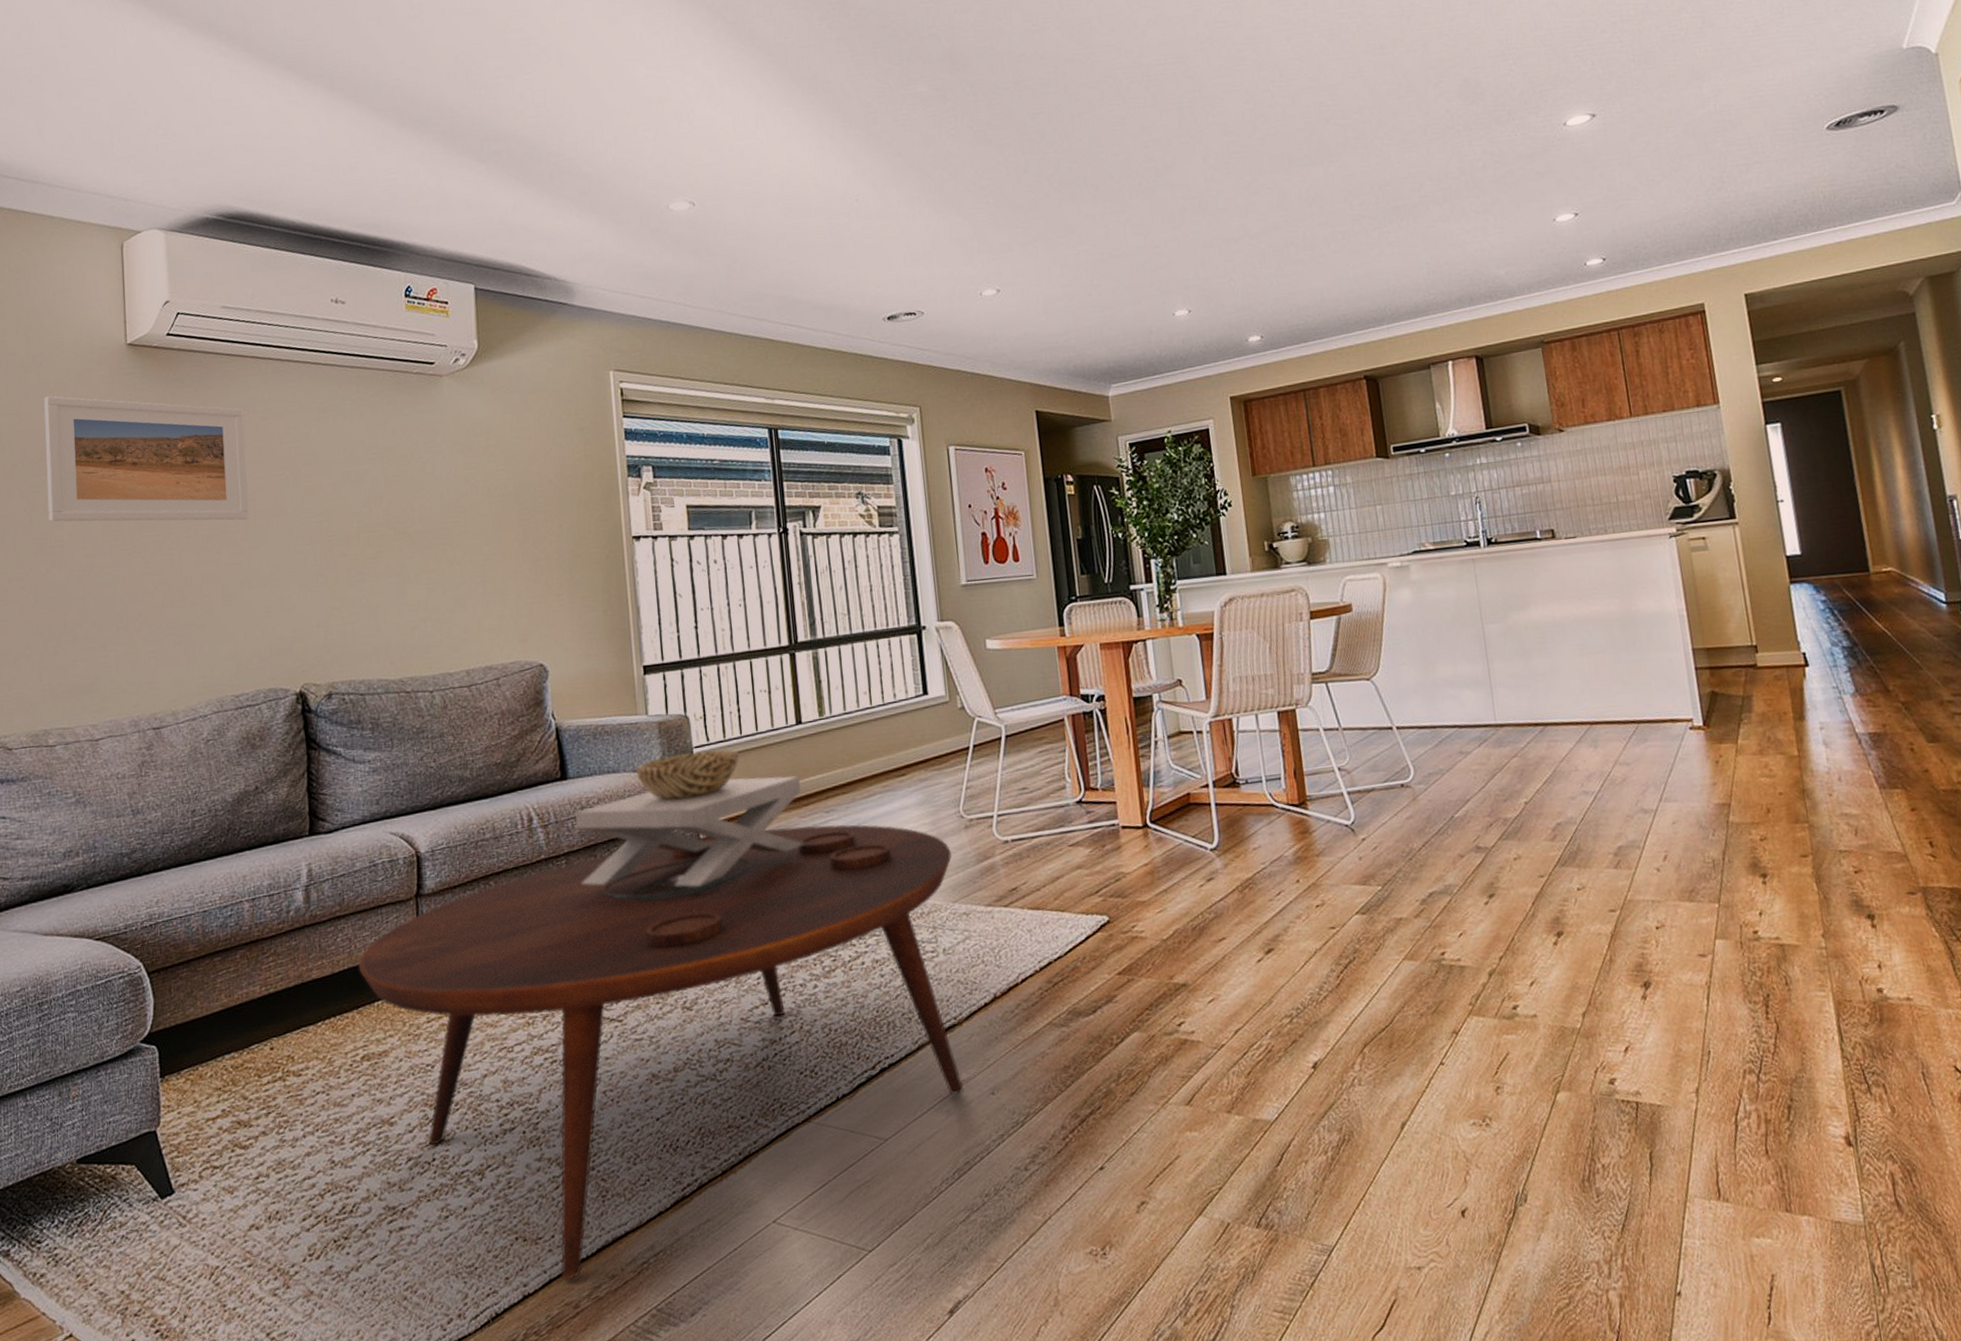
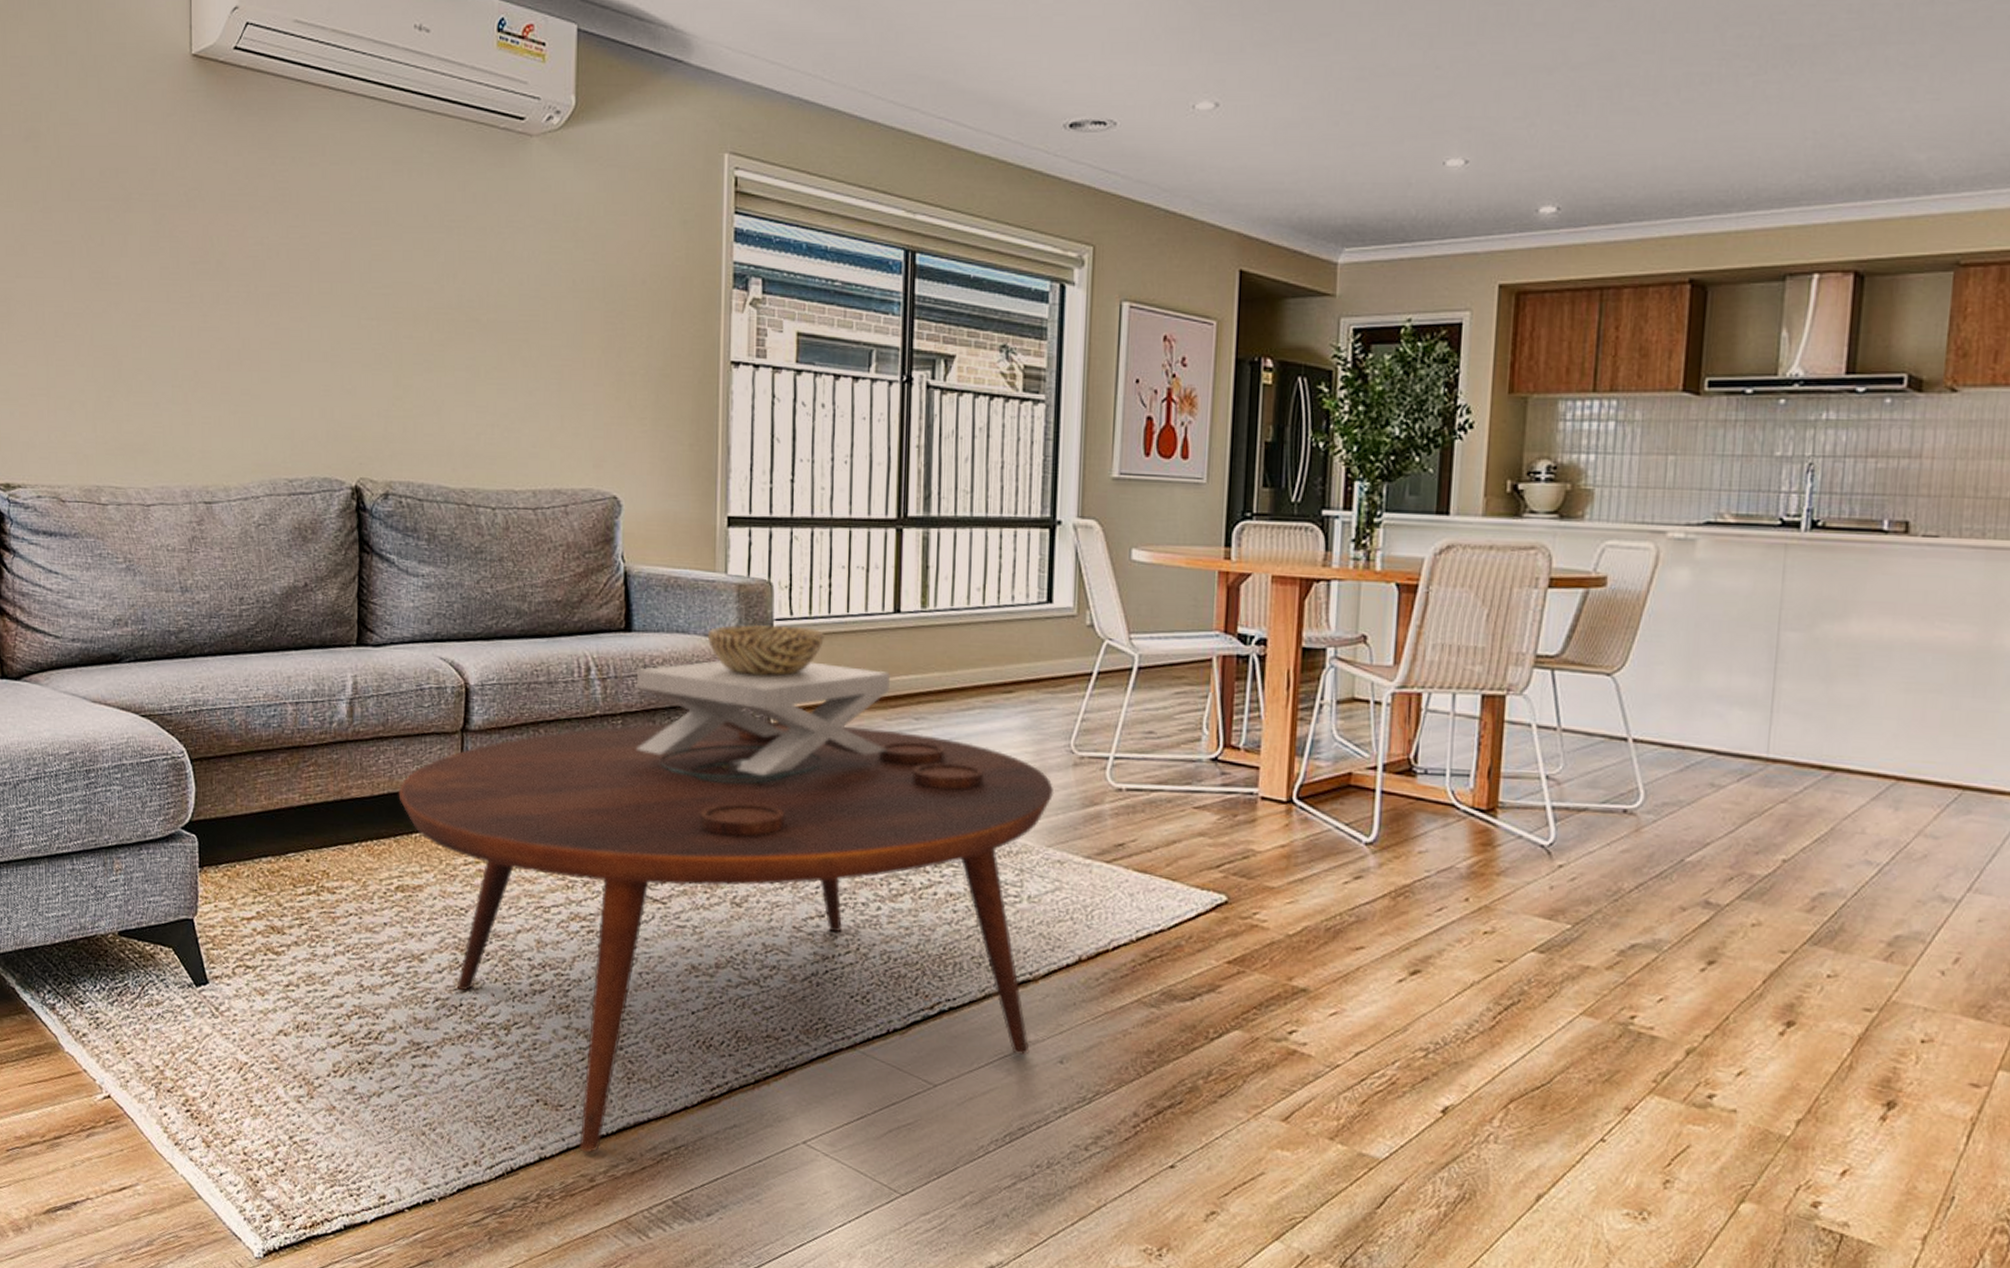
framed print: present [44,396,250,522] -> none [104,107,314,281]

